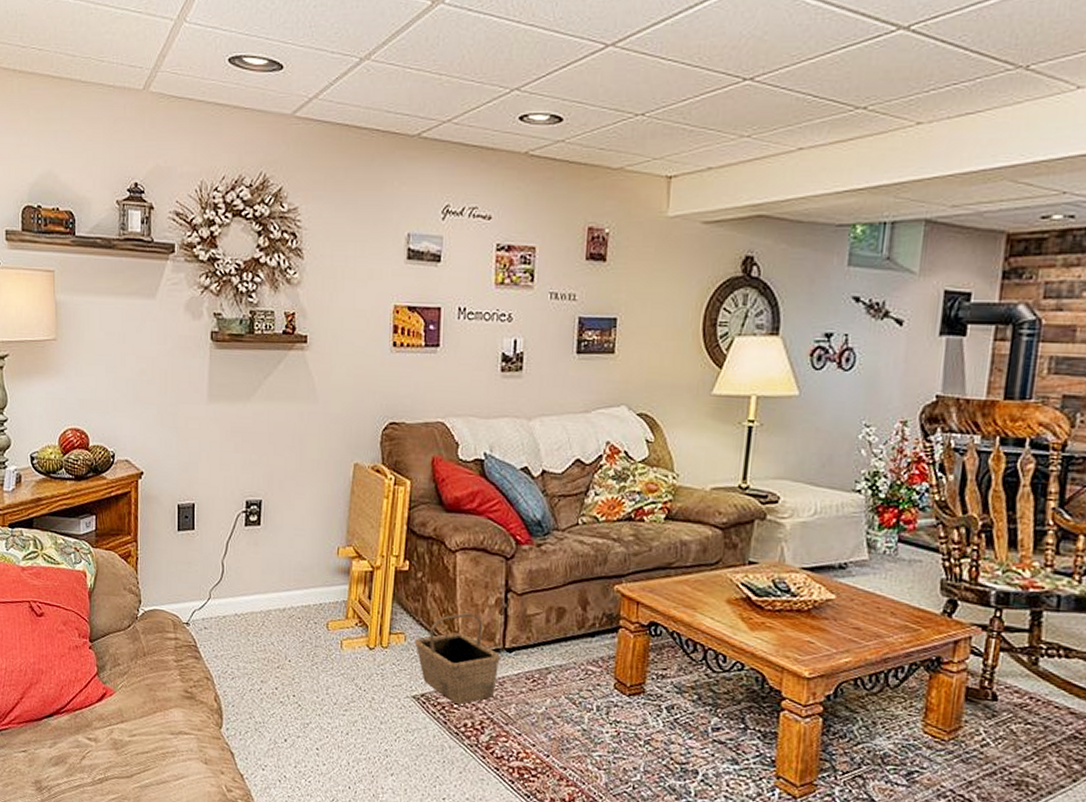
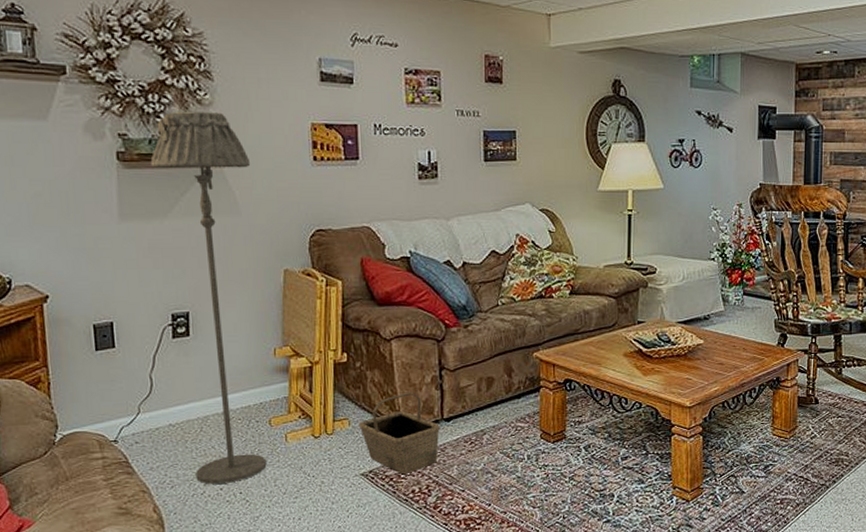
floor lamp: none [240,290,331,684] -> present [150,110,267,484]

